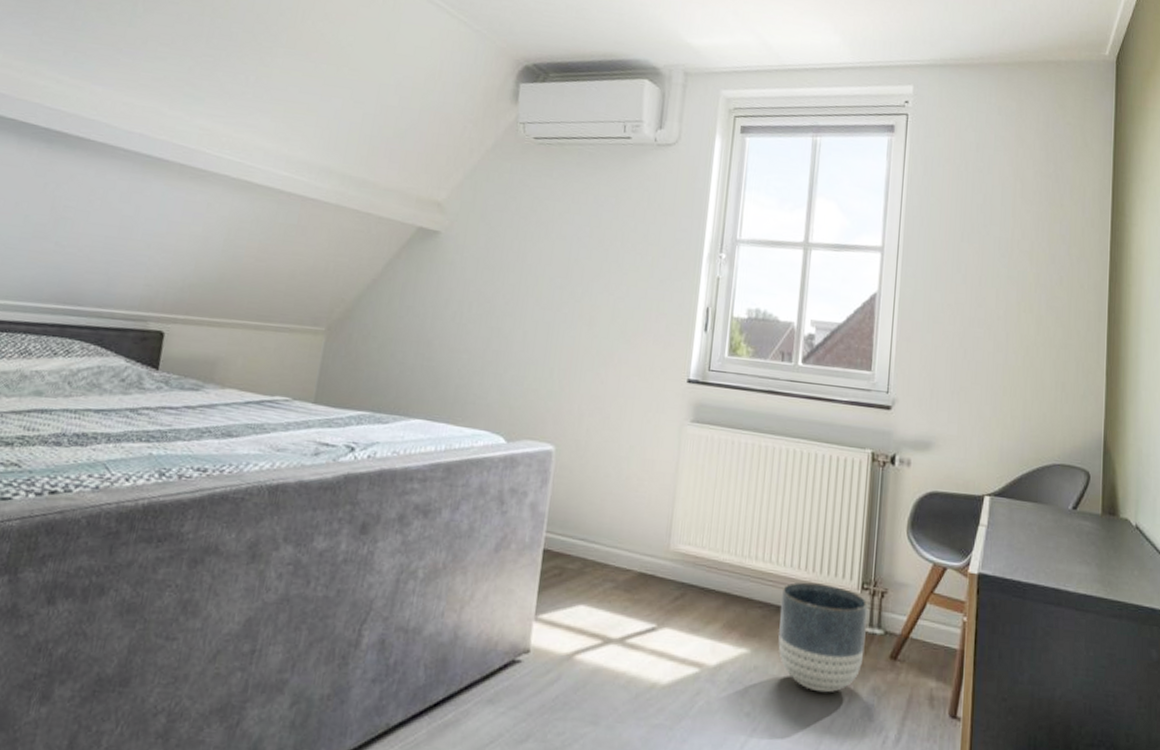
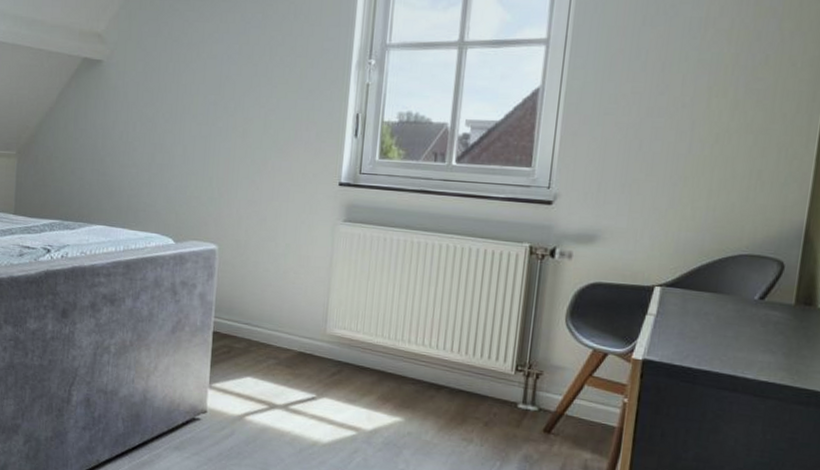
planter: present [778,582,869,693] -> none [431,363,522,458]

